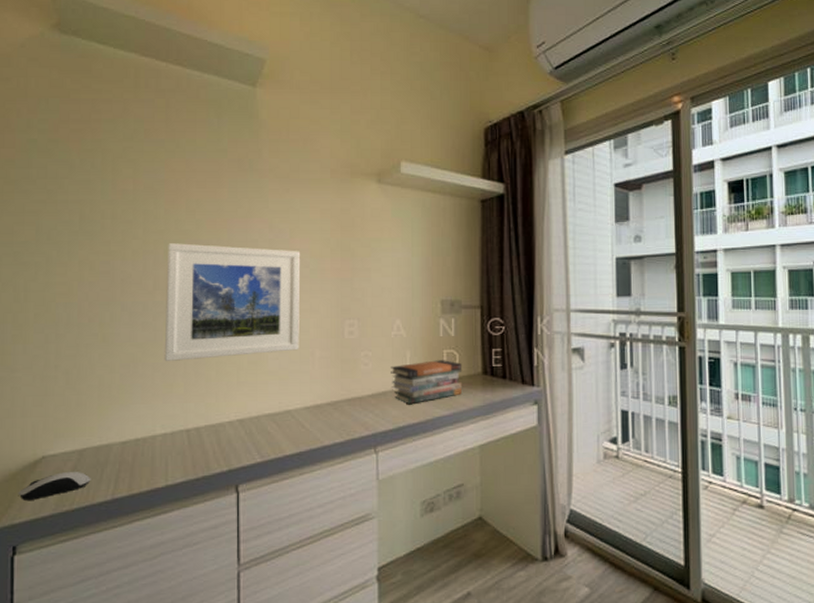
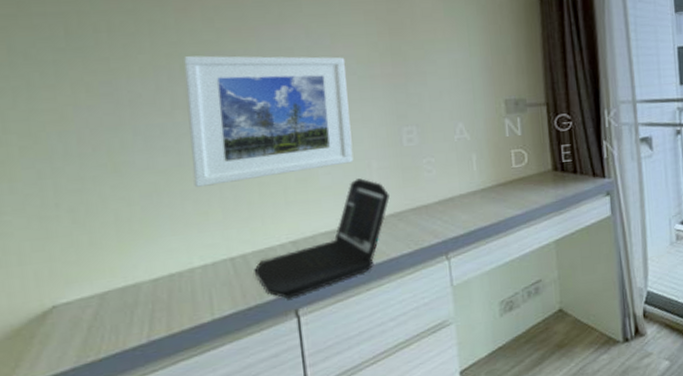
computer mouse: present [18,471,91,500] -> none [26,317,119,357]
laptop: none [205,366,328,473] -> present [254,178,390,299]
book stack: present [391,360,462,405] -> none [456,160,533,208]

